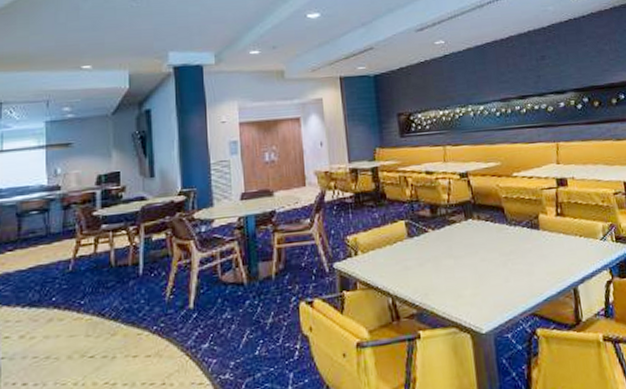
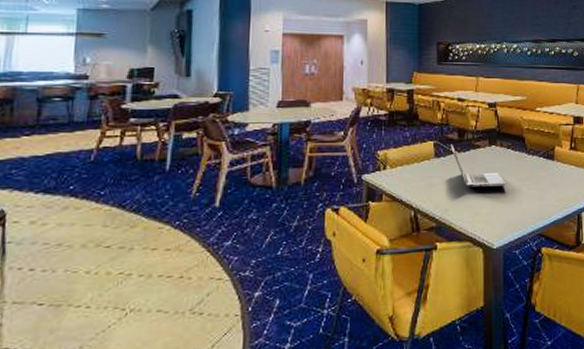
laptop: none [423,221,488,268] -> present [451,144,506,187]

